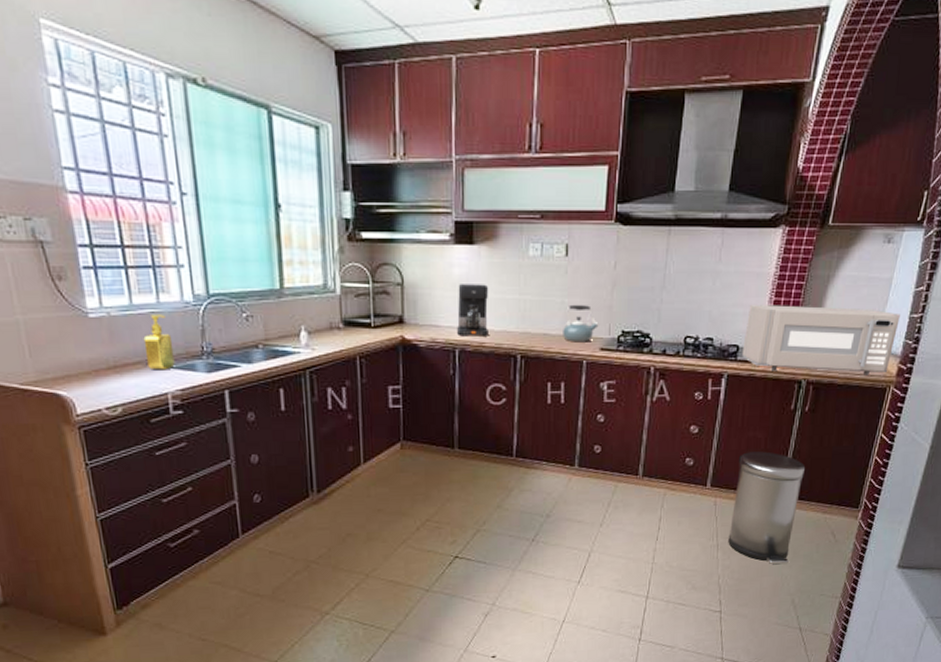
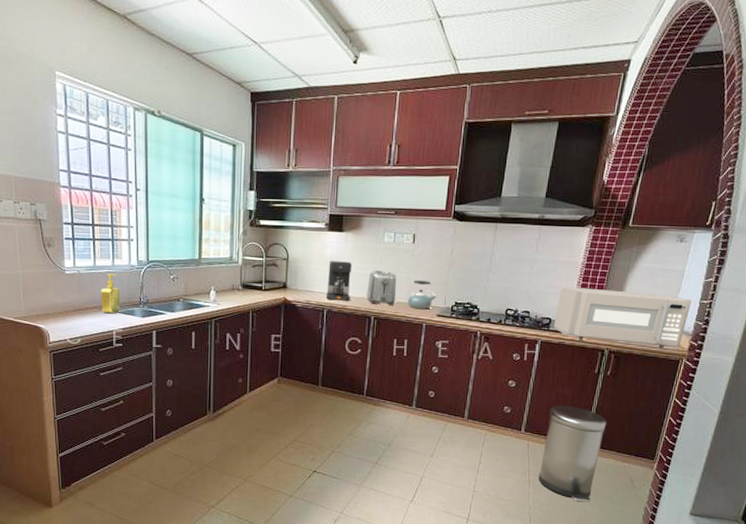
toaster: none [510,293,548,340] -> present [367,270,397,306]

